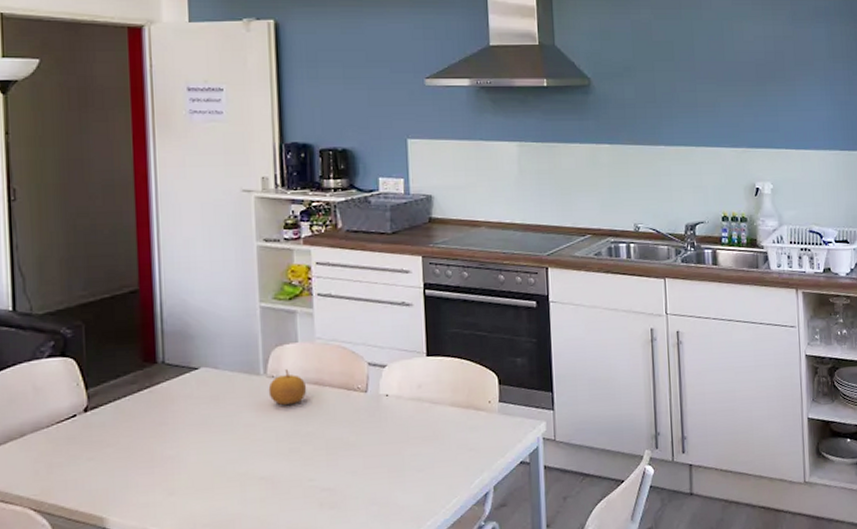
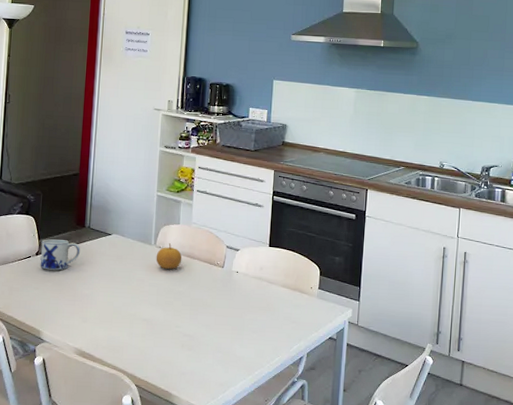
mug: none [91,385,154,431] -> present [40,239,81,271]

